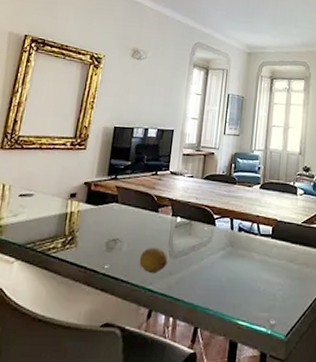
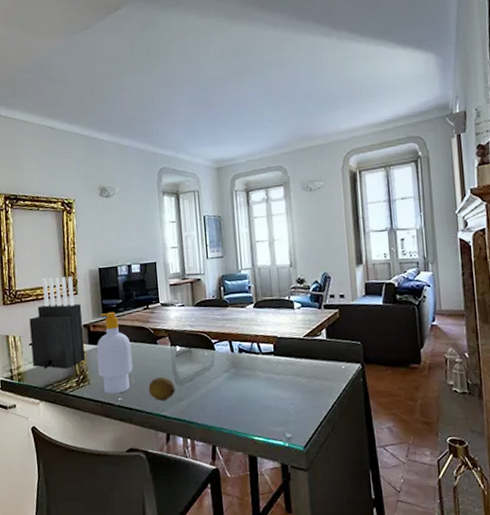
knife block: none [17,127,88,227] -> present [29,276,85,369]
soap bottle: none [89,172,131,261] -> present [96,311,133,394]

